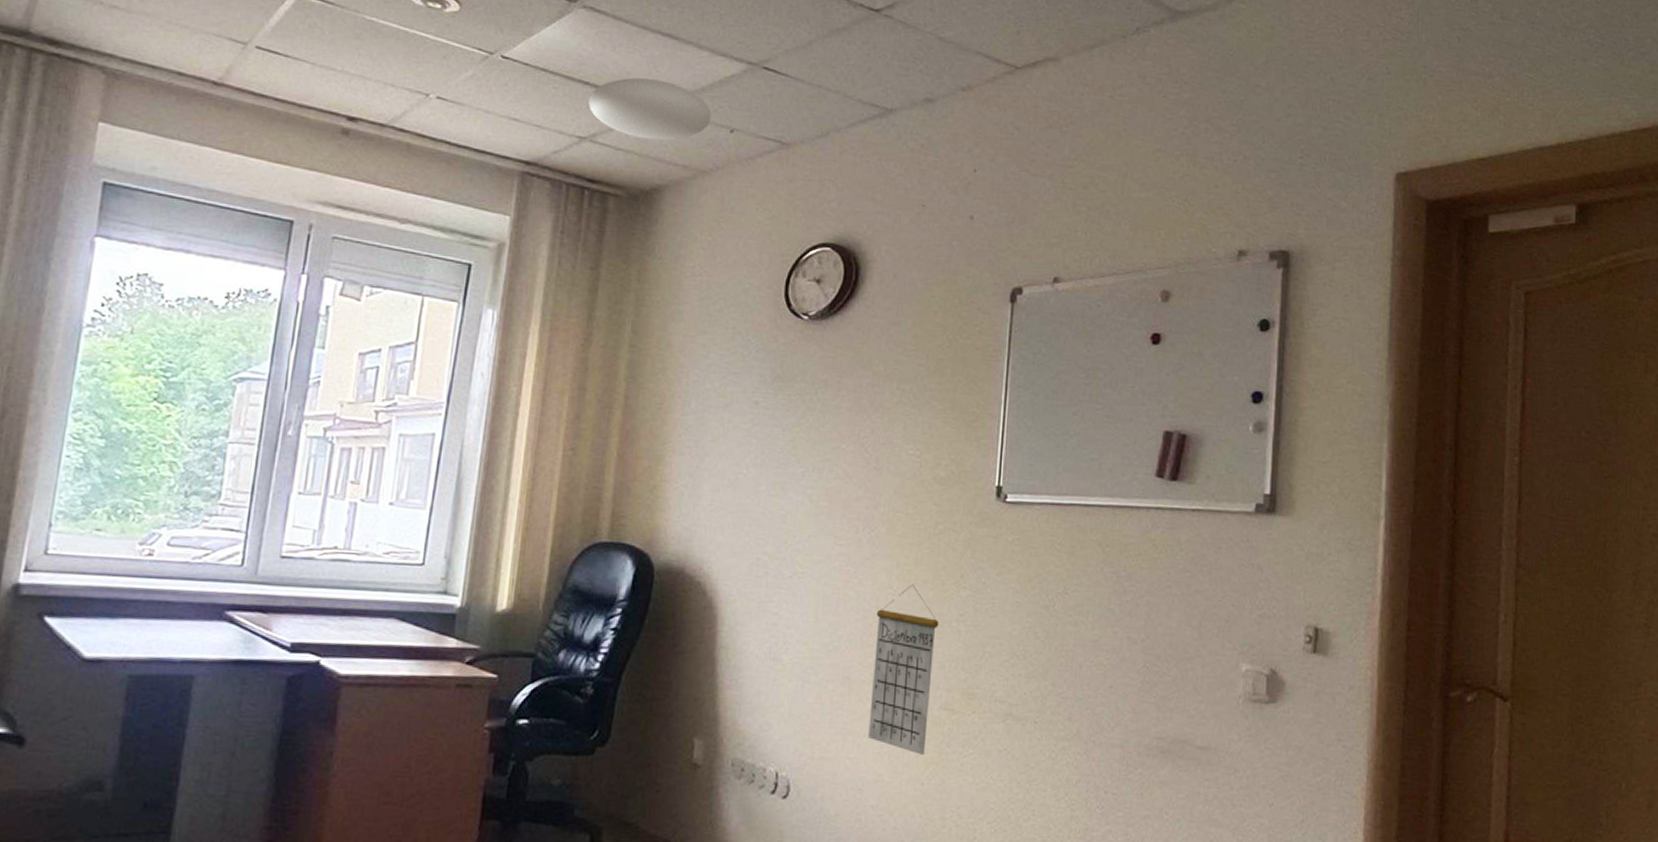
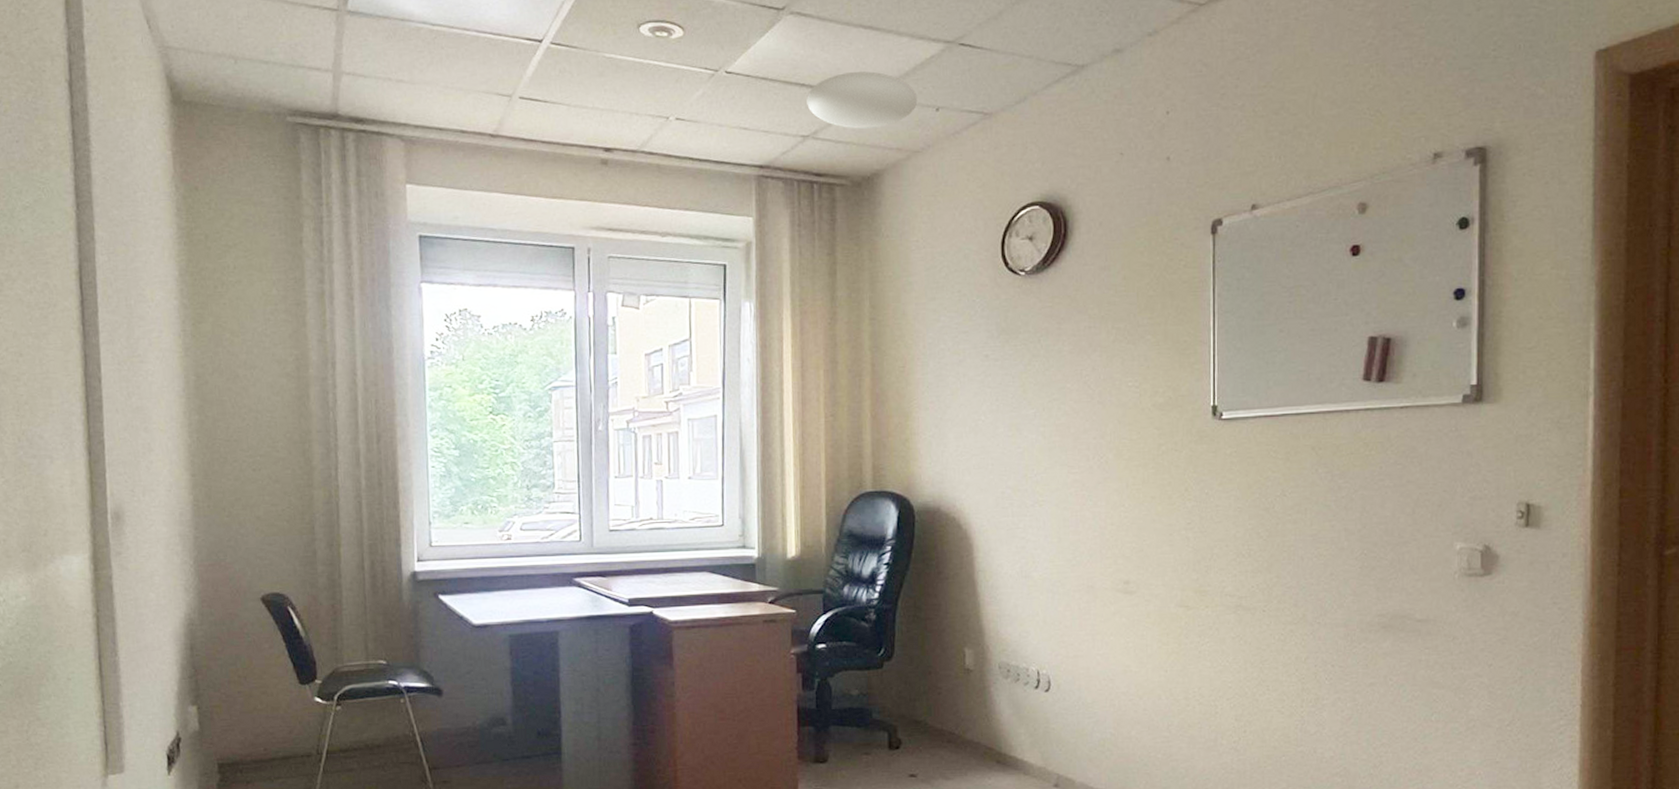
calendar: present [868,584,939,755] -> none [1111,501,1169,647]

